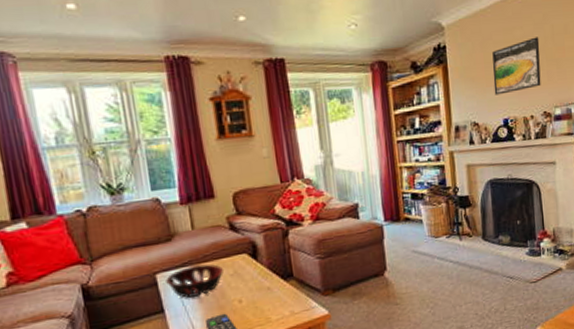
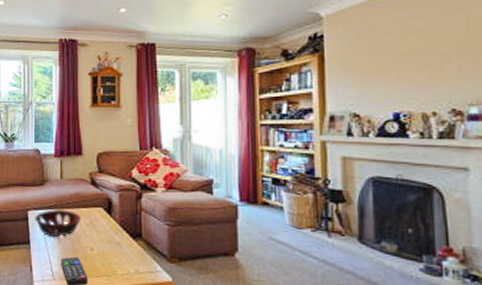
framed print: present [492,37,541,95] -> none [381,27,449,87]

